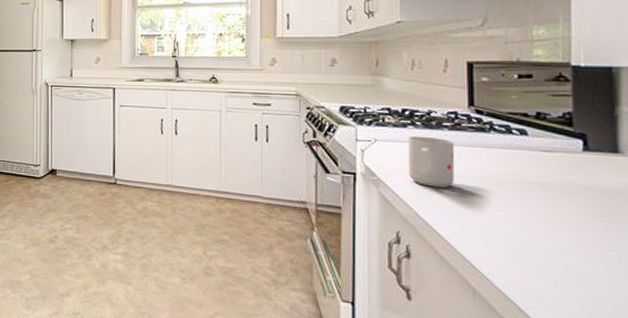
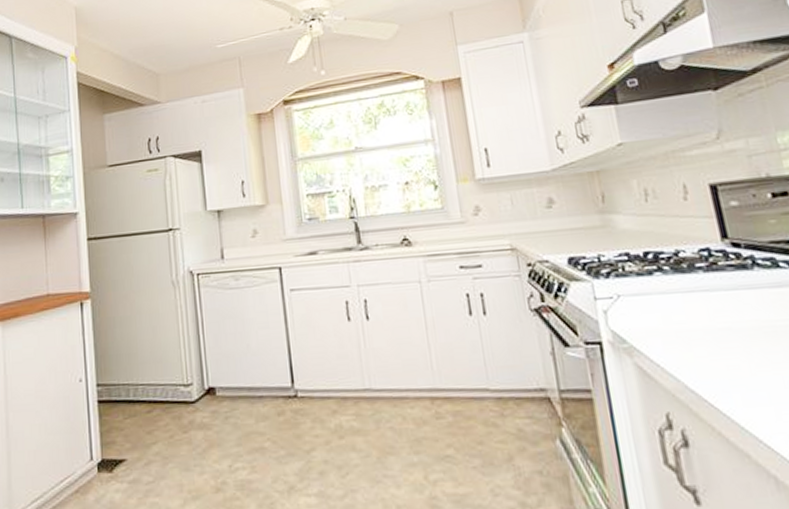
mug: present [408,136,455,188] -> none [658,283,724,348]

